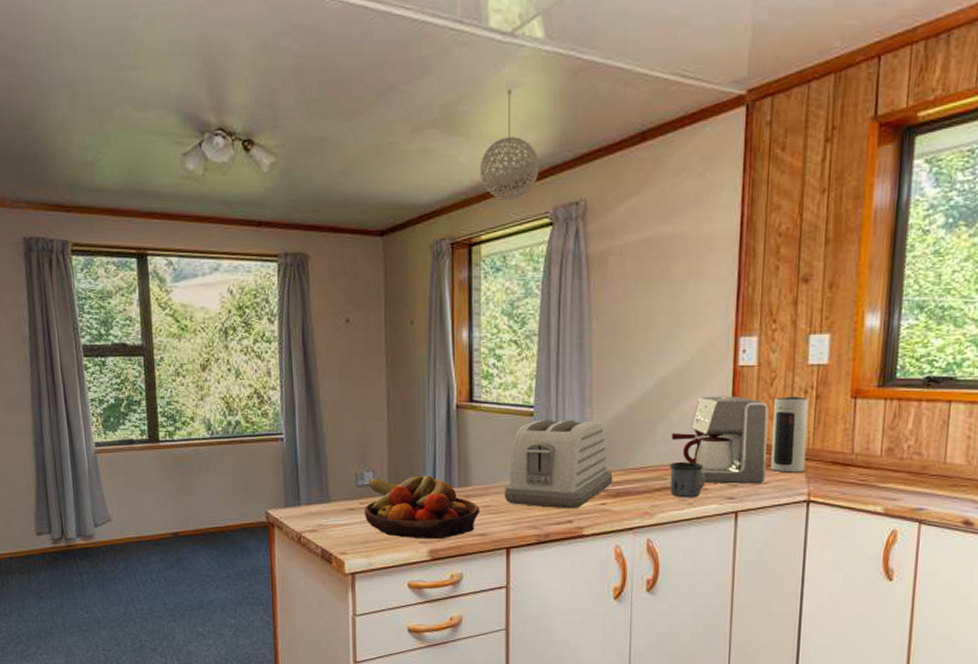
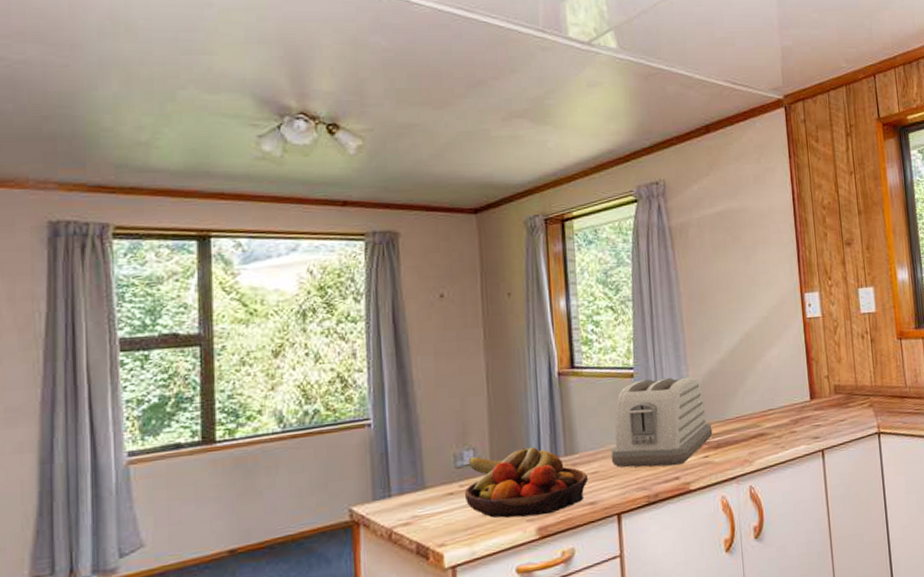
pendant light: present [479,88,540,200] -> none [567,87,622,181]
mug: present [669,462,706,498] -> none [760,407,794,443]
coffee maker: present [671,396,769,484] -> none [759,344,842,426]
speaker: present [771,396,809,473] -> none [839,341,872,410]

